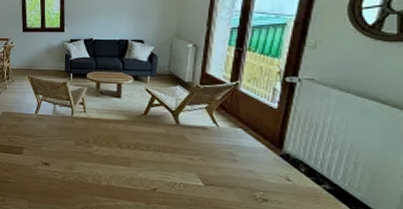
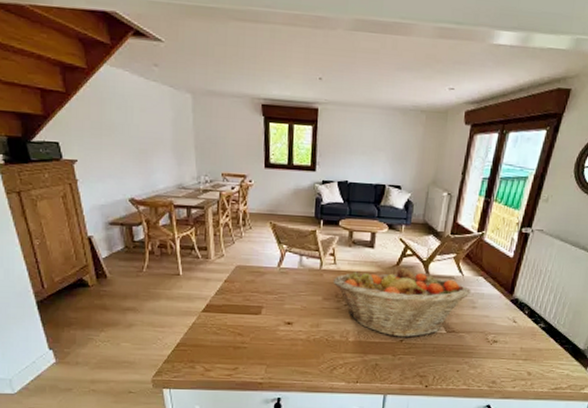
fruit basket: none [83,116,230,187] -> present [333,267,472,338]

